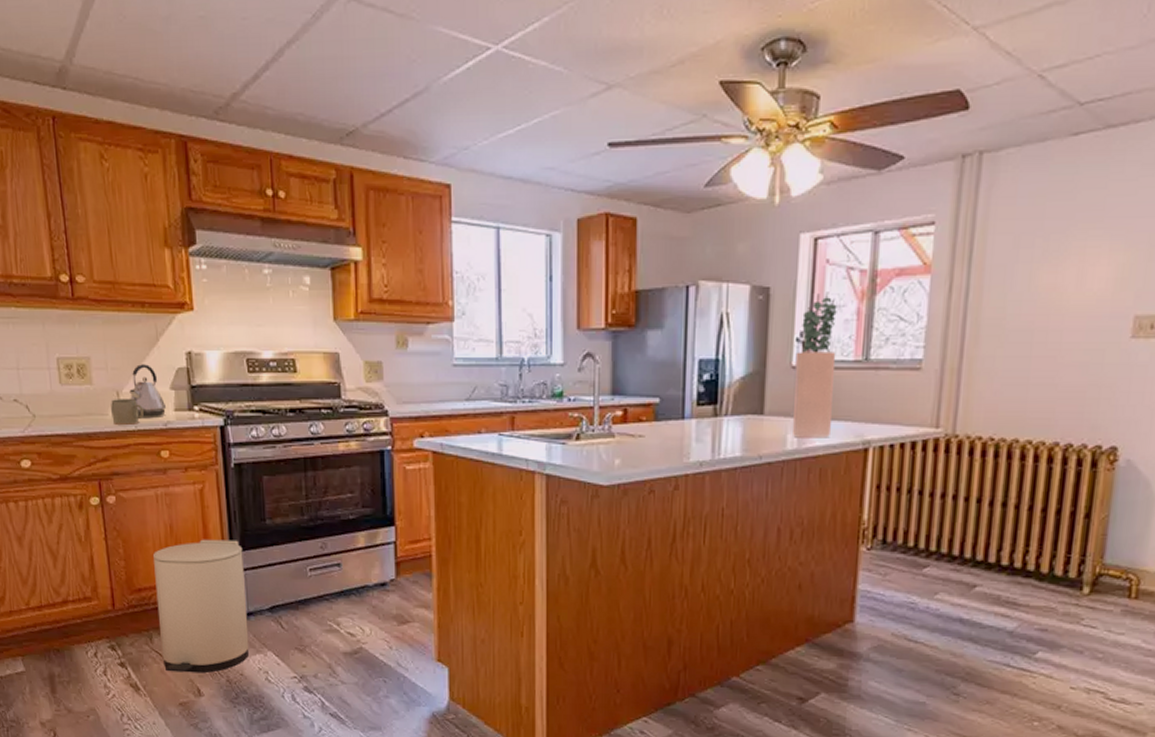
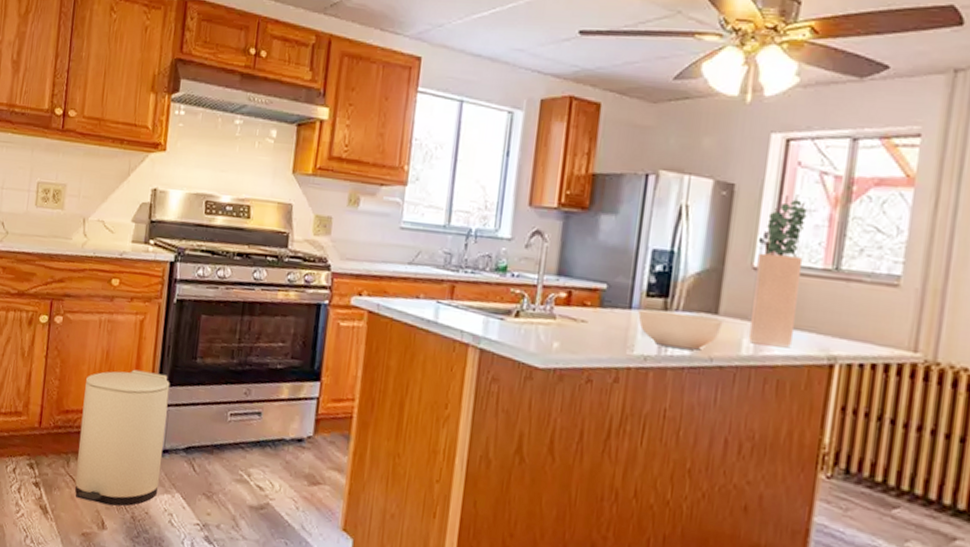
mug: present [111,399,145,426] -> none [74,225,105,252]
kettle: present [129,364,167,419] -> none [94,195,125,248]
bowl: none [691,417,769,450] -> present [638,309,723,350]

